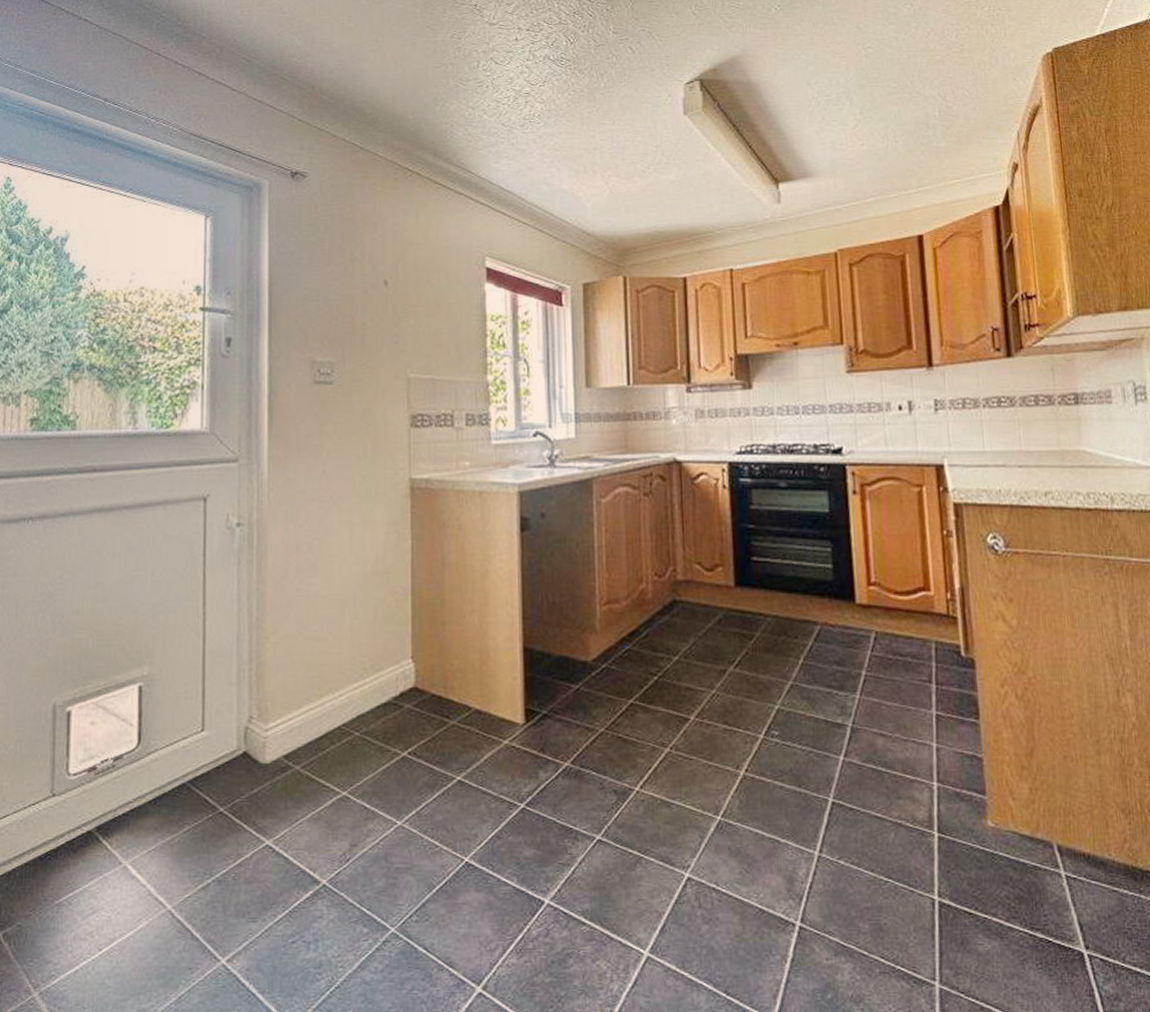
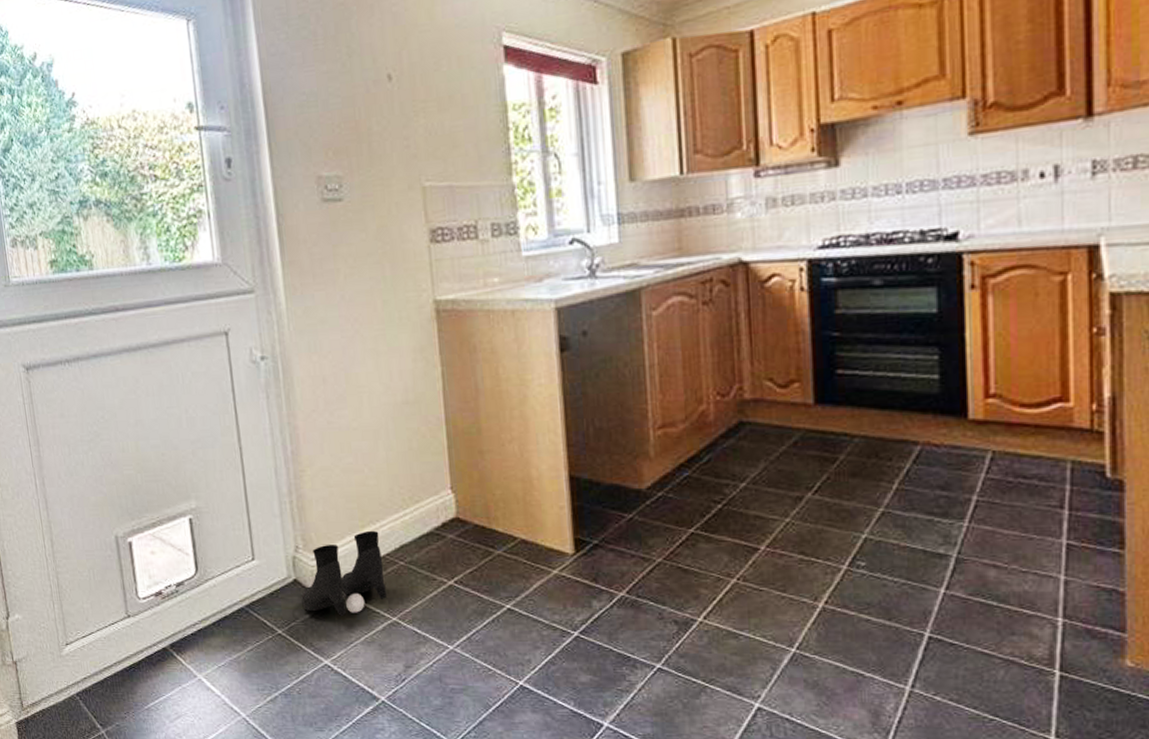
boots: none [249,699,338,791] -> present [301,530,386,616]

